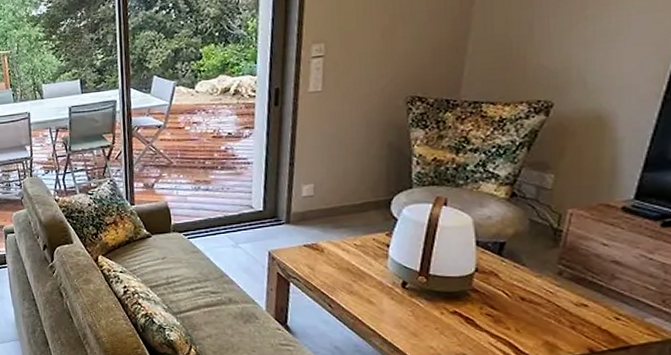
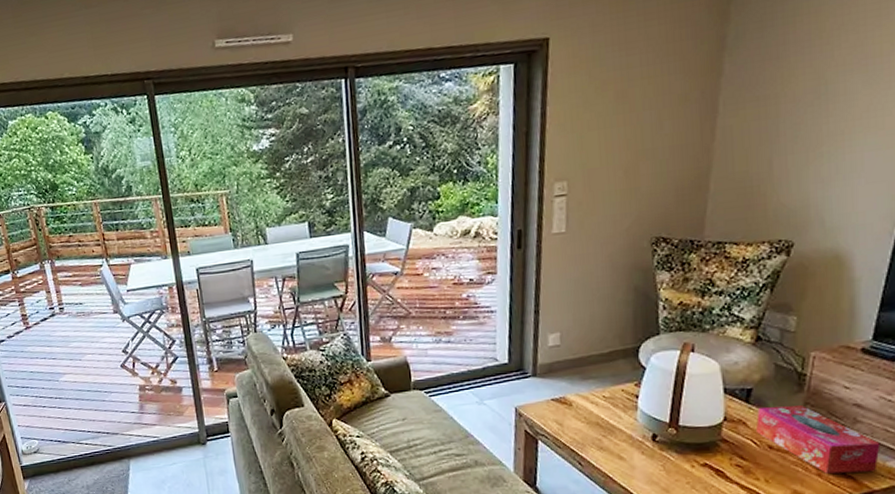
tissue box: none [507,259,639,327] -> present [755,405,881,474]

